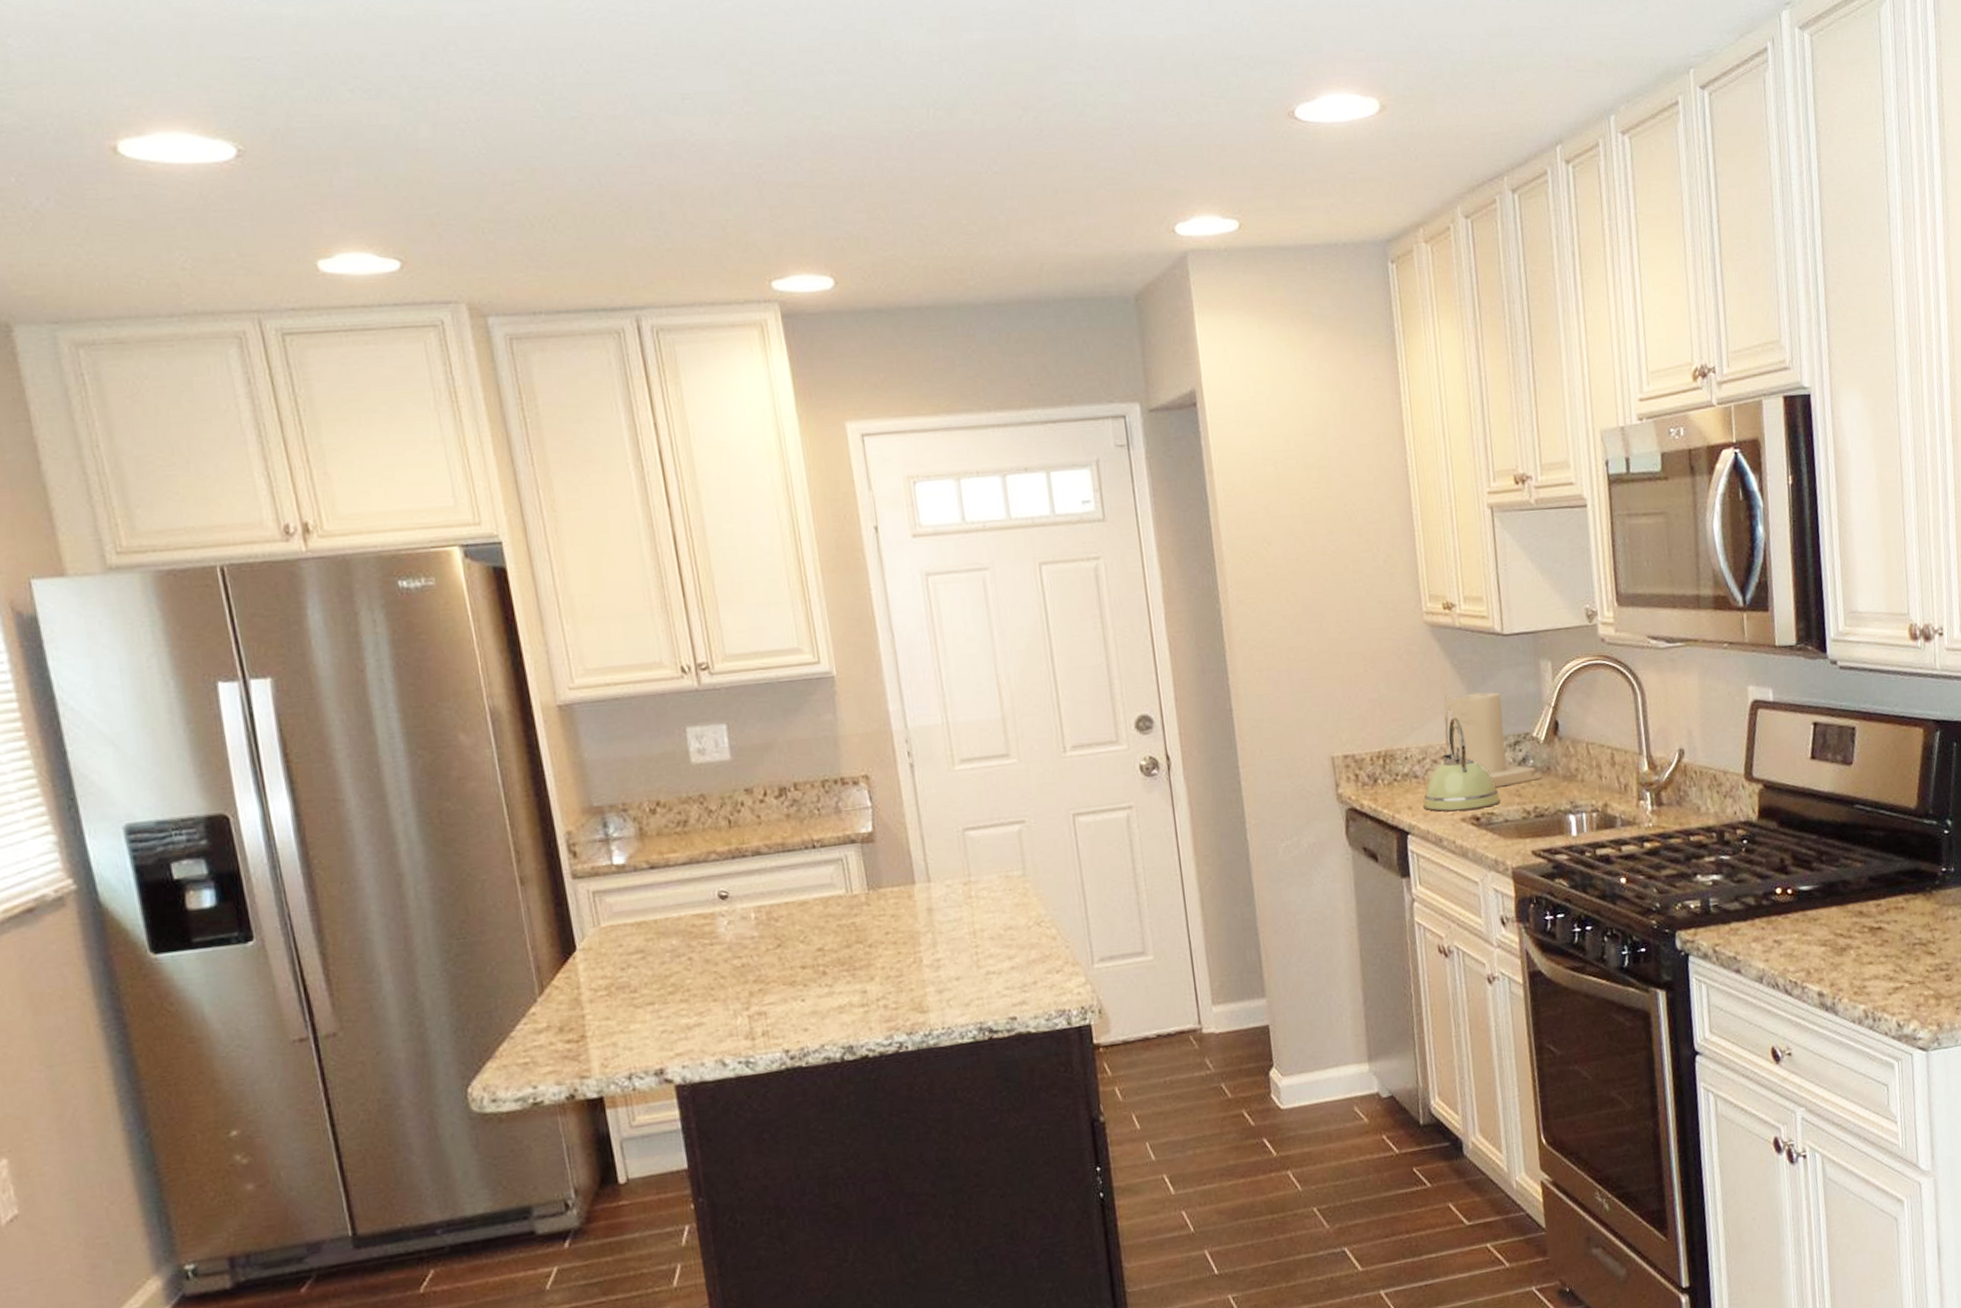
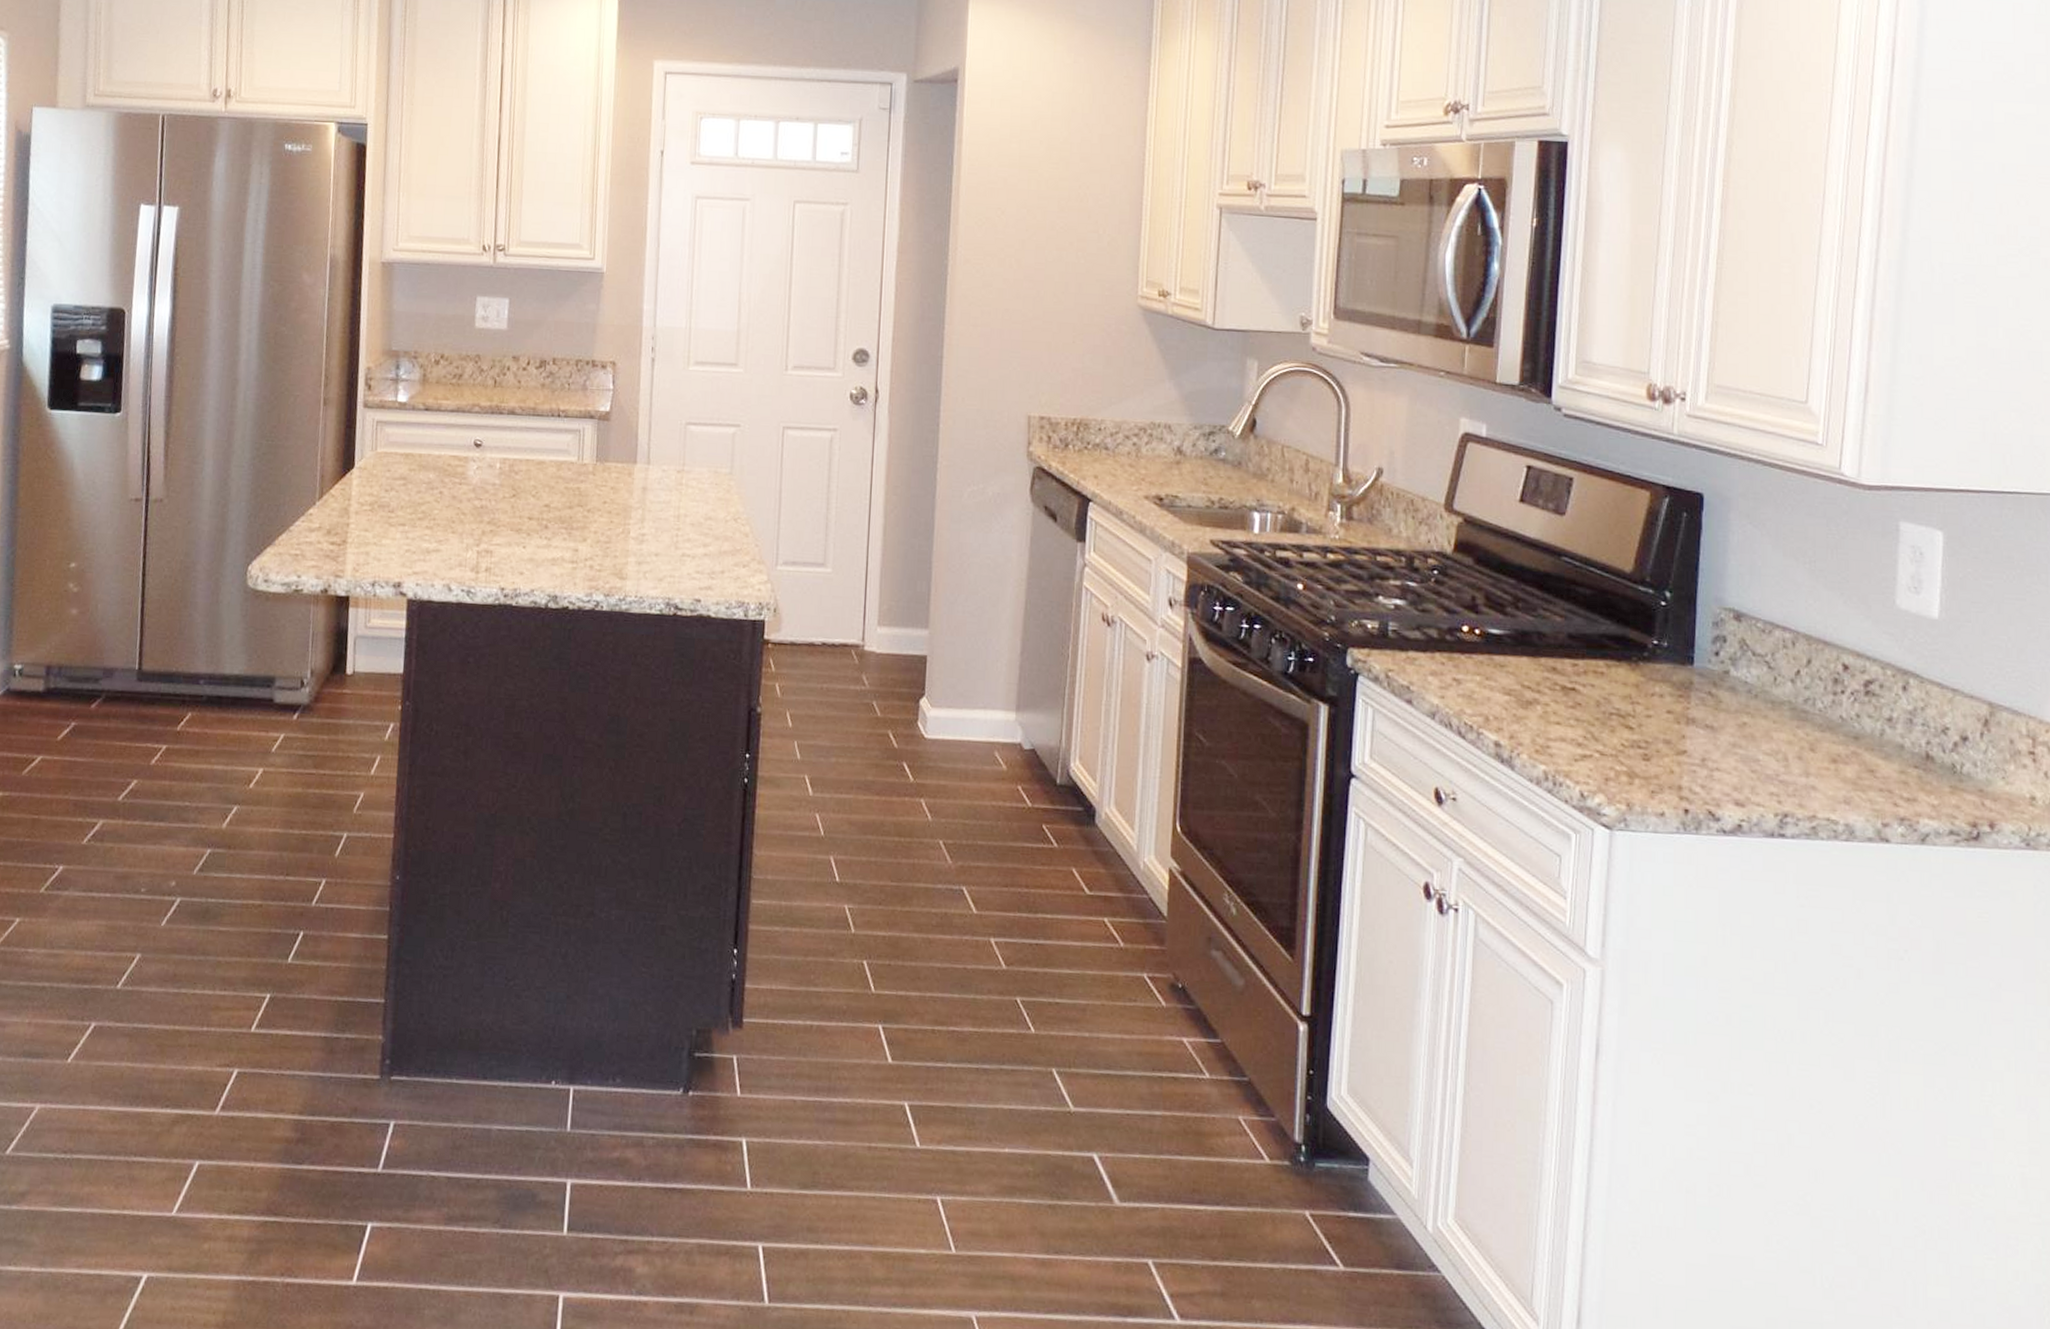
kettle: present [1423,716,1500,812] -> none [1109,398,1186,490]
paper towel roll: present [1428,692,1542,788] -> none [1118,376,1231,473]

